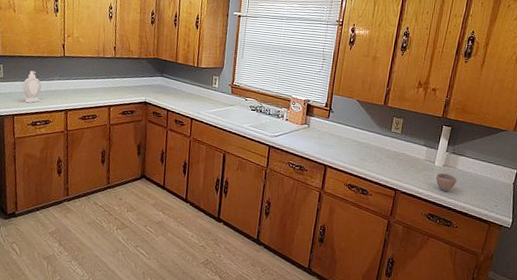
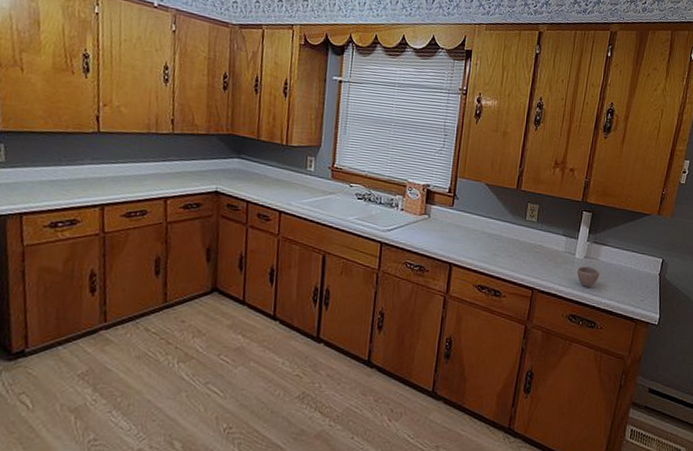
soap bottle: present [22,70,42,103] -> none [35,152,65,197]

